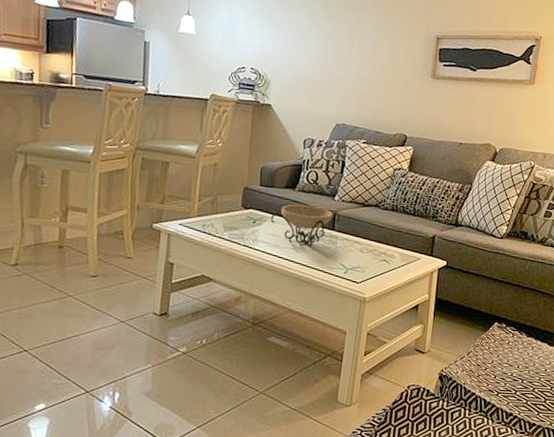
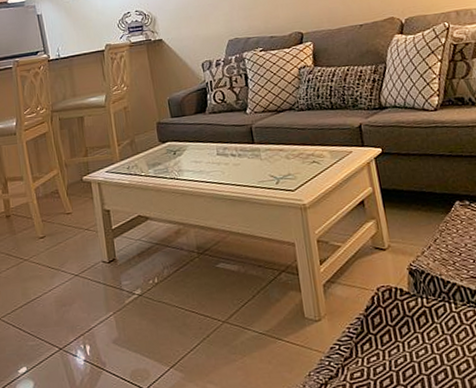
decorative bowl: present [270,204,340,247] -> none [189,124,258,167]

